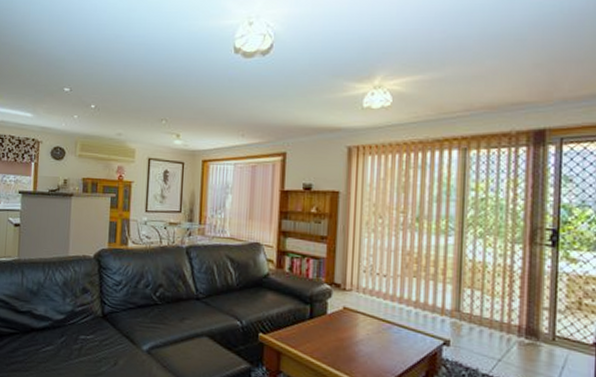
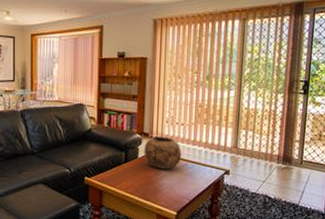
decorative bowl: none [334,288,384,332] -> present [144,136,182,169]

